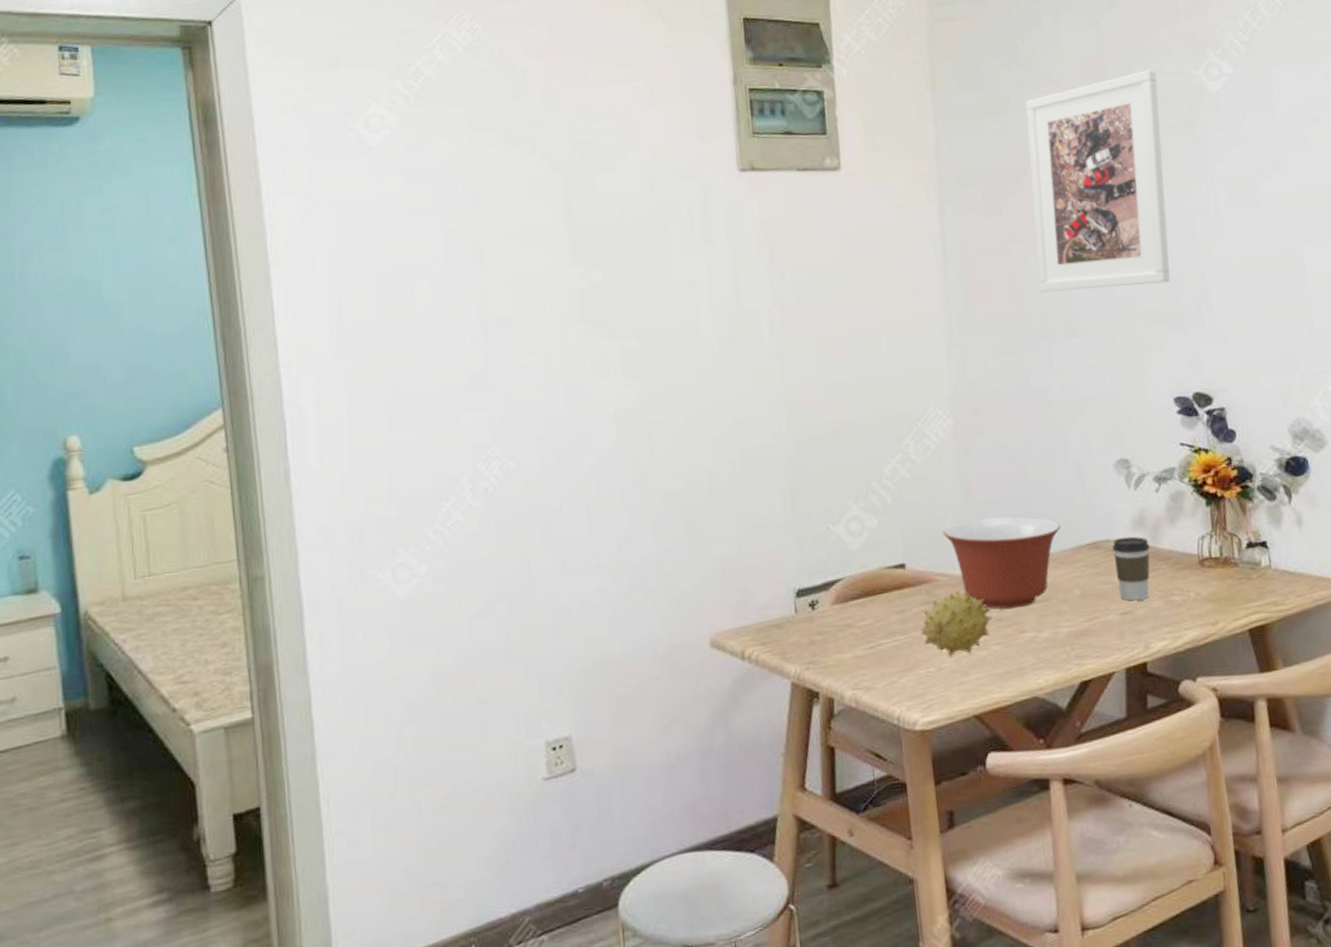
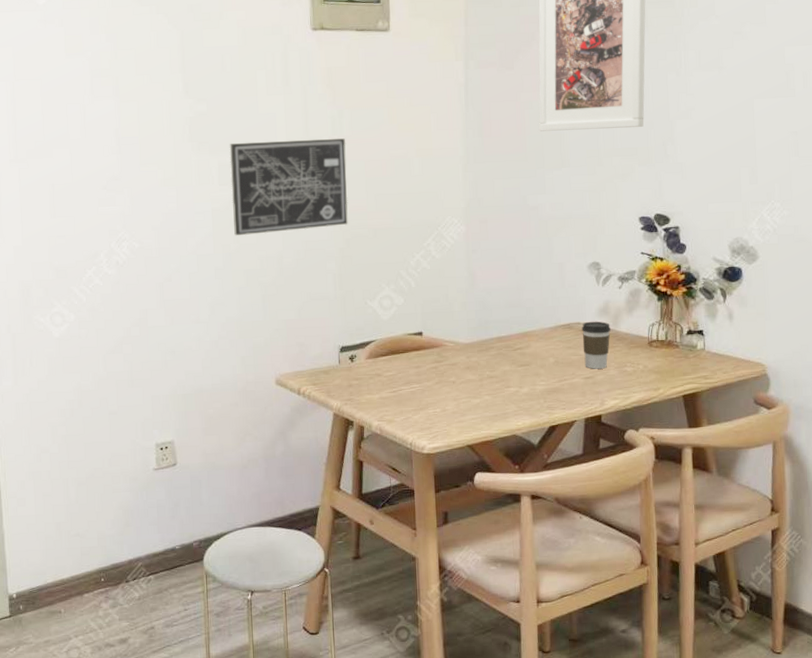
wall art: none [635,310,799,445] -> present [229,138,348,235]
fruit: present [920,591,992,656] -> none [430,355,486,401]
mixing bowl: present [943,516,1060,610] -> none [452,301,542,370]

